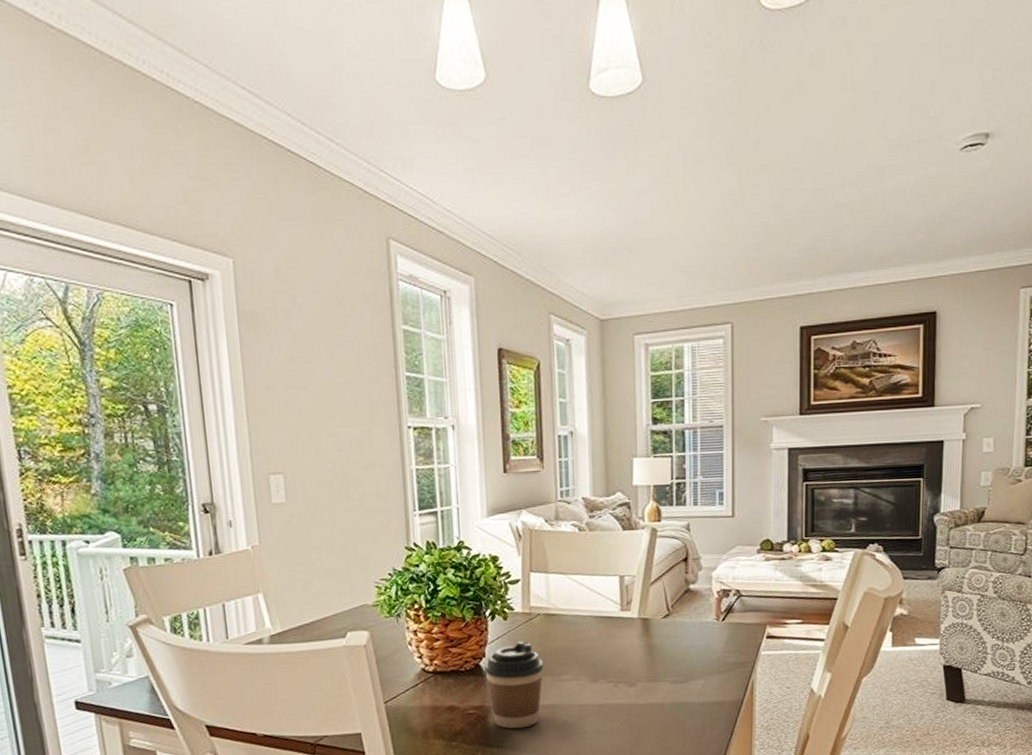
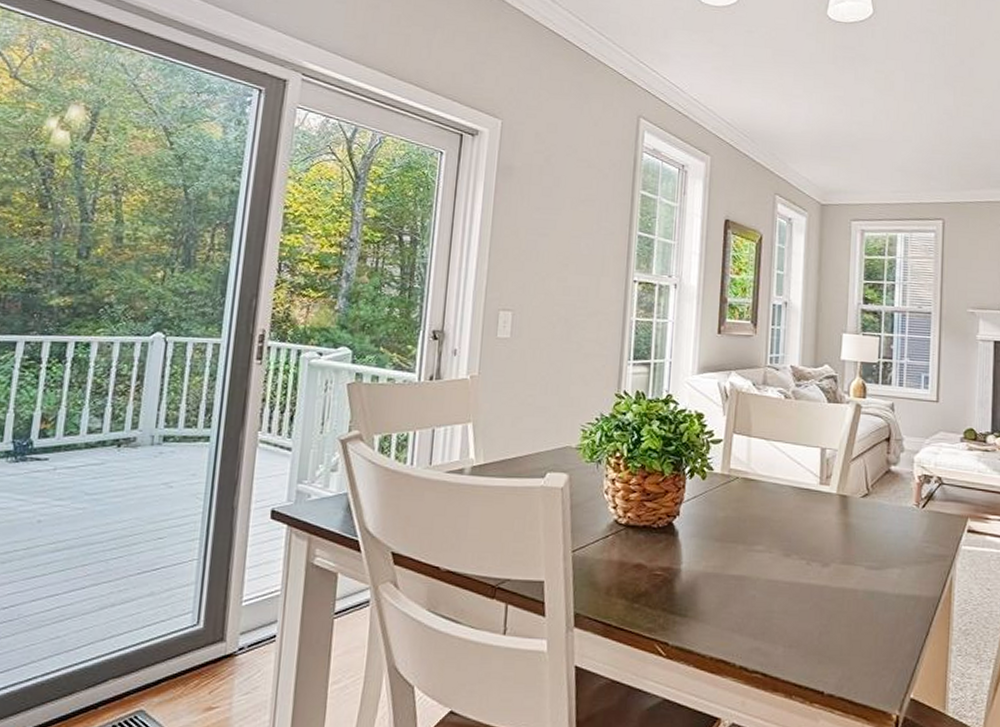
coffee cup: present [483,641,544,729] -> none [676,503,738,598]

